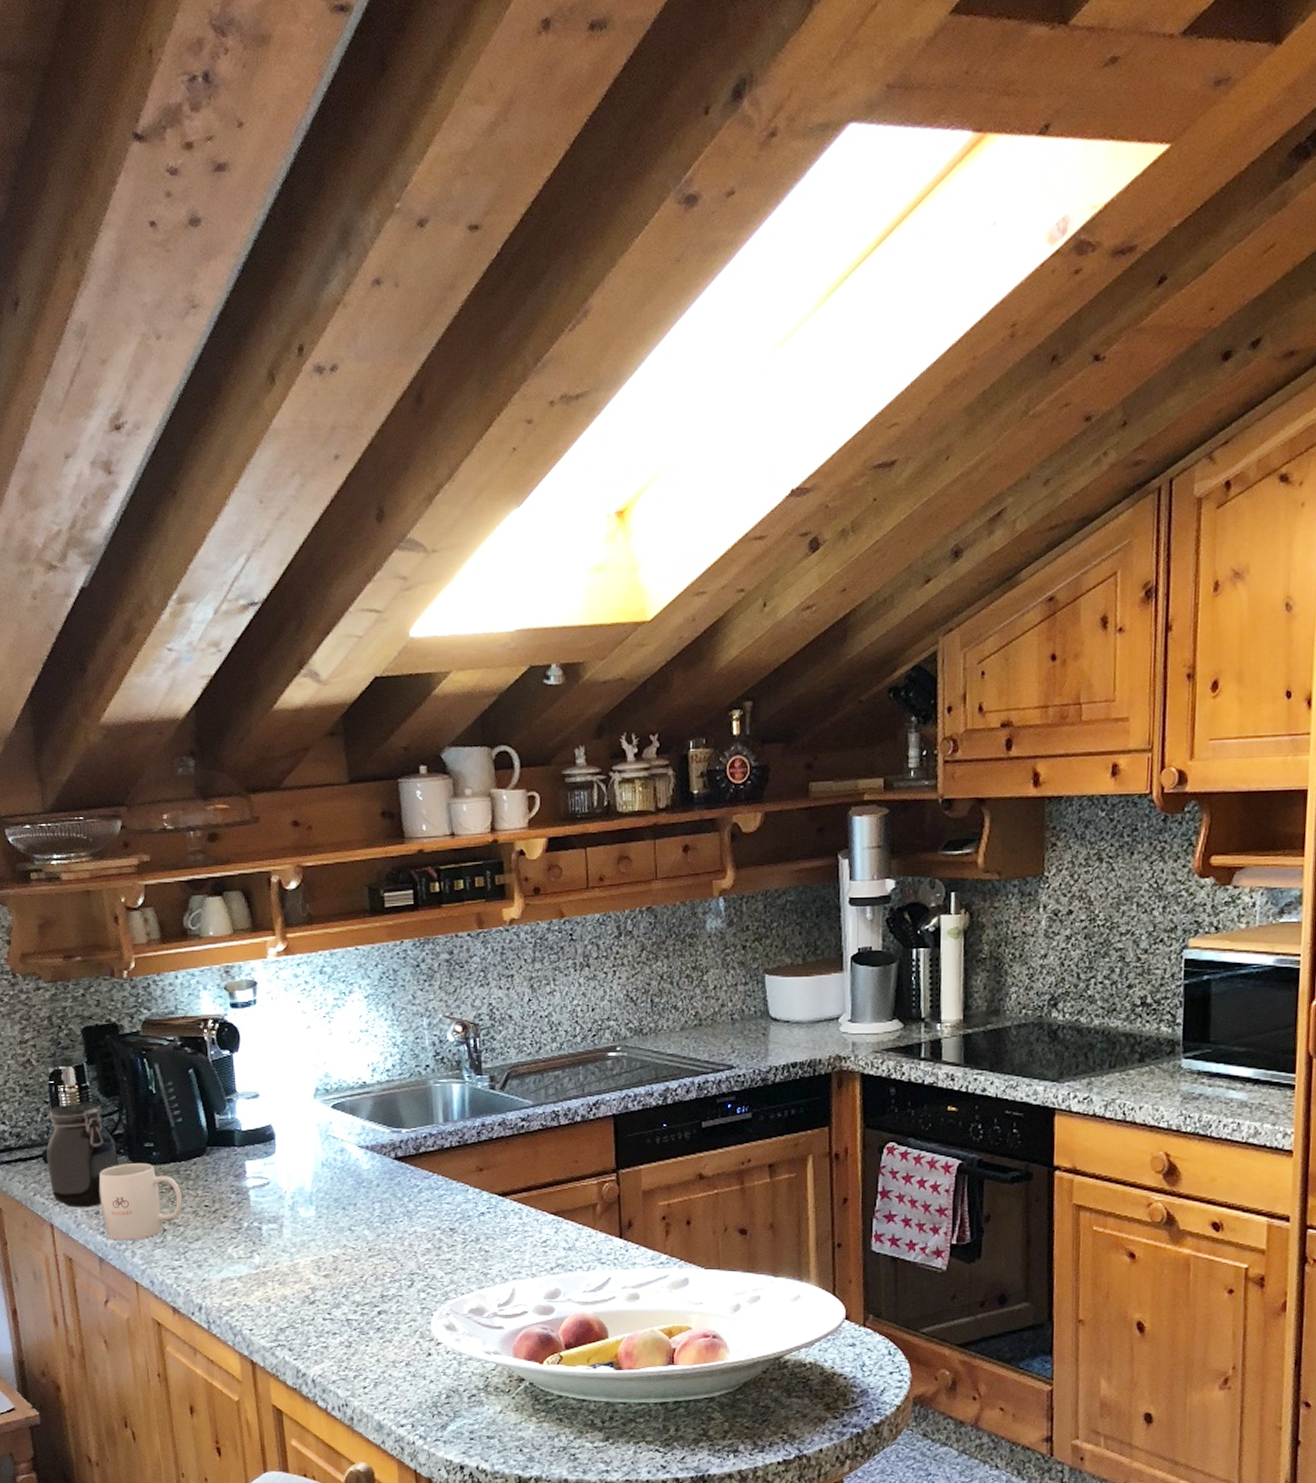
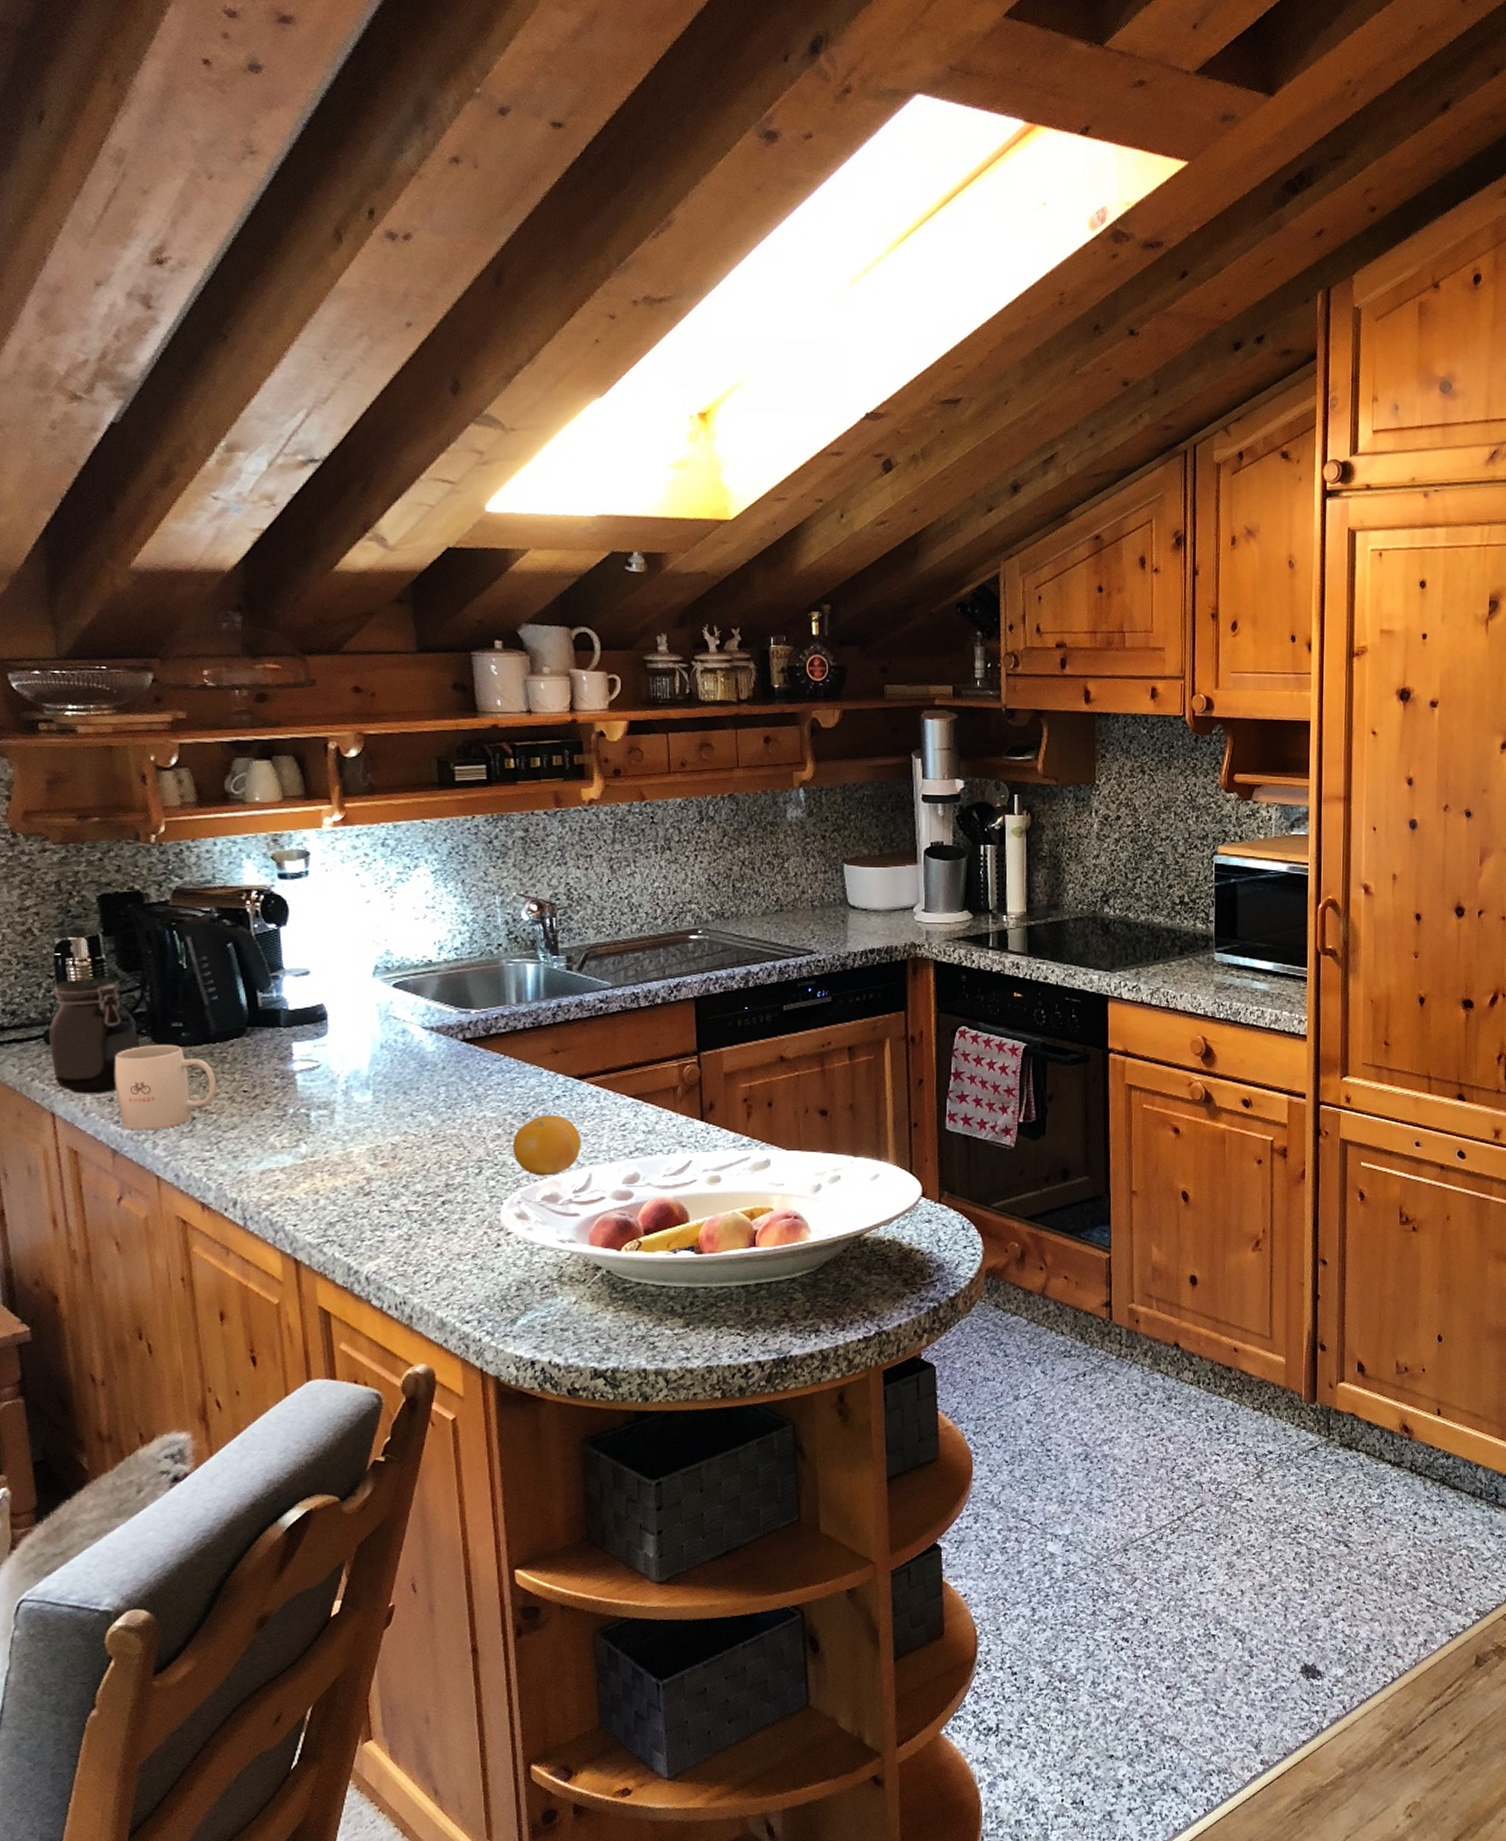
fruit: none [442,1231,505,1290] -> present [513,1116,582,1176]

